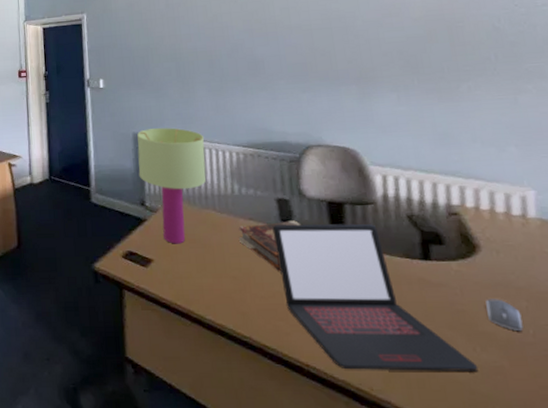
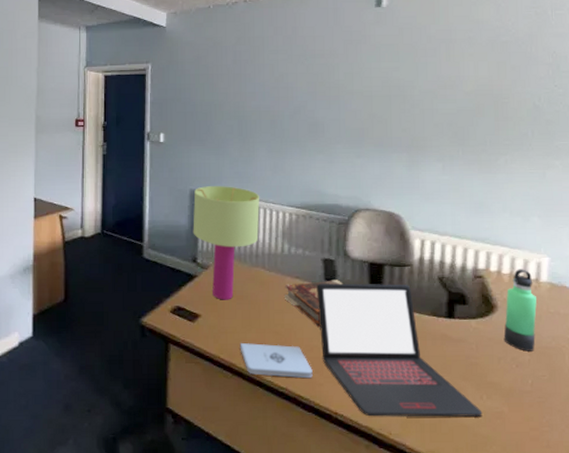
notepad: none [196,289,278,327] -> present [240,343,313,379]
computer mouse: present [485,299,524,332] -> none [496,353,524,382]
thermos bottle: none [489,204,532,297] -> present [503,269,537,352]

